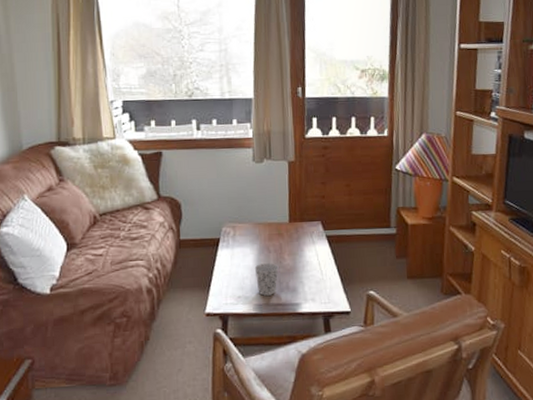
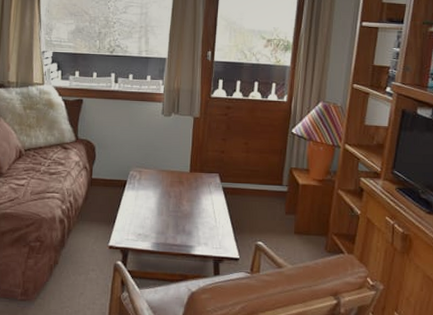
cup: present [254,263,279,296] -> none [155,207,177,236]

